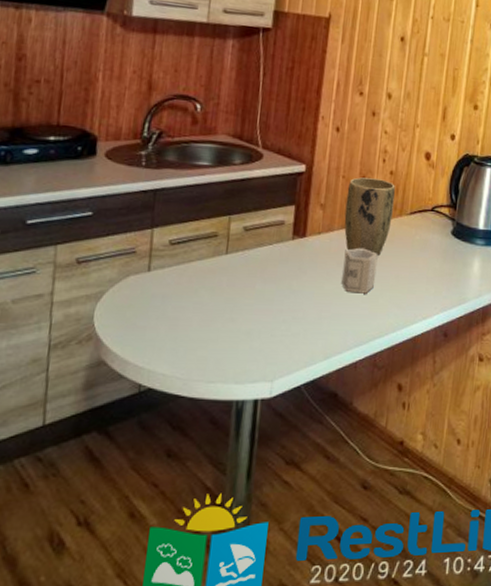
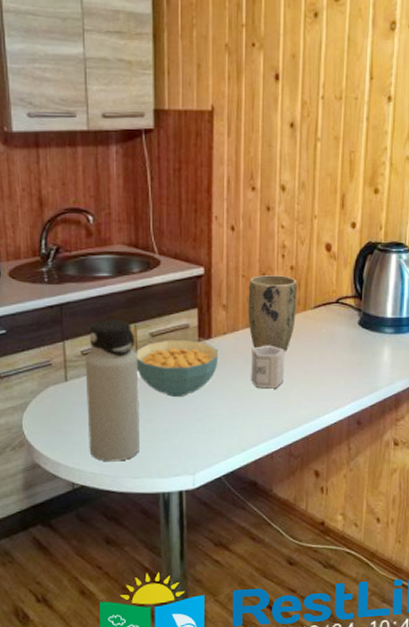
water bottle: none [163,209,228,363] -> present [85,319,139,462]
cereal bowl: none [225,235,312,296] -> present [136,339,219,397]

